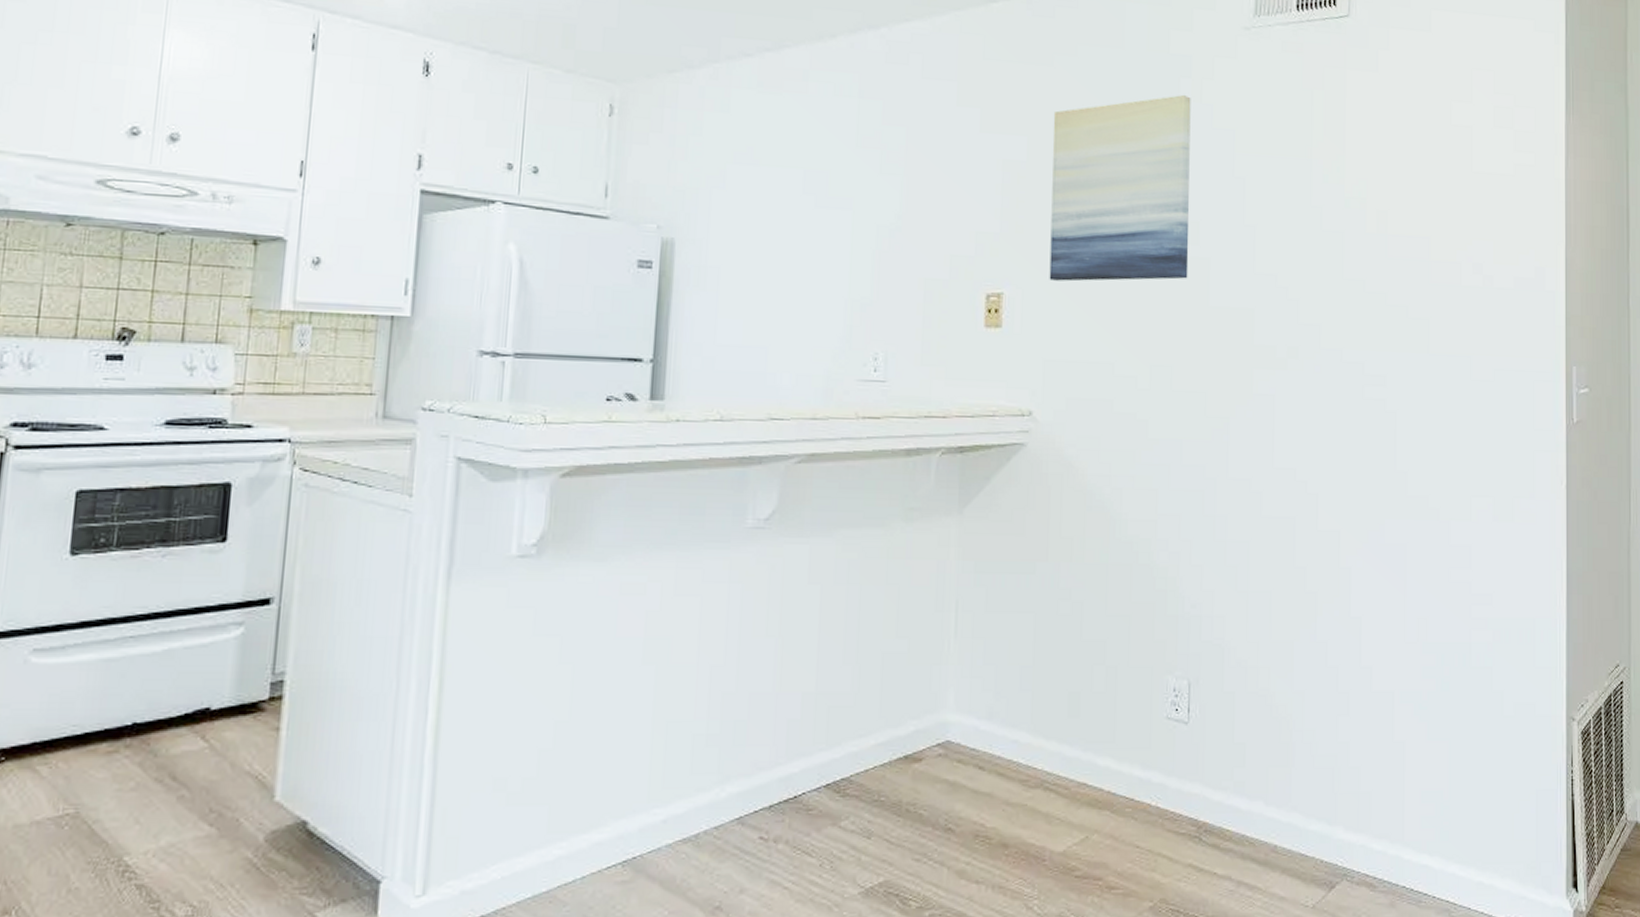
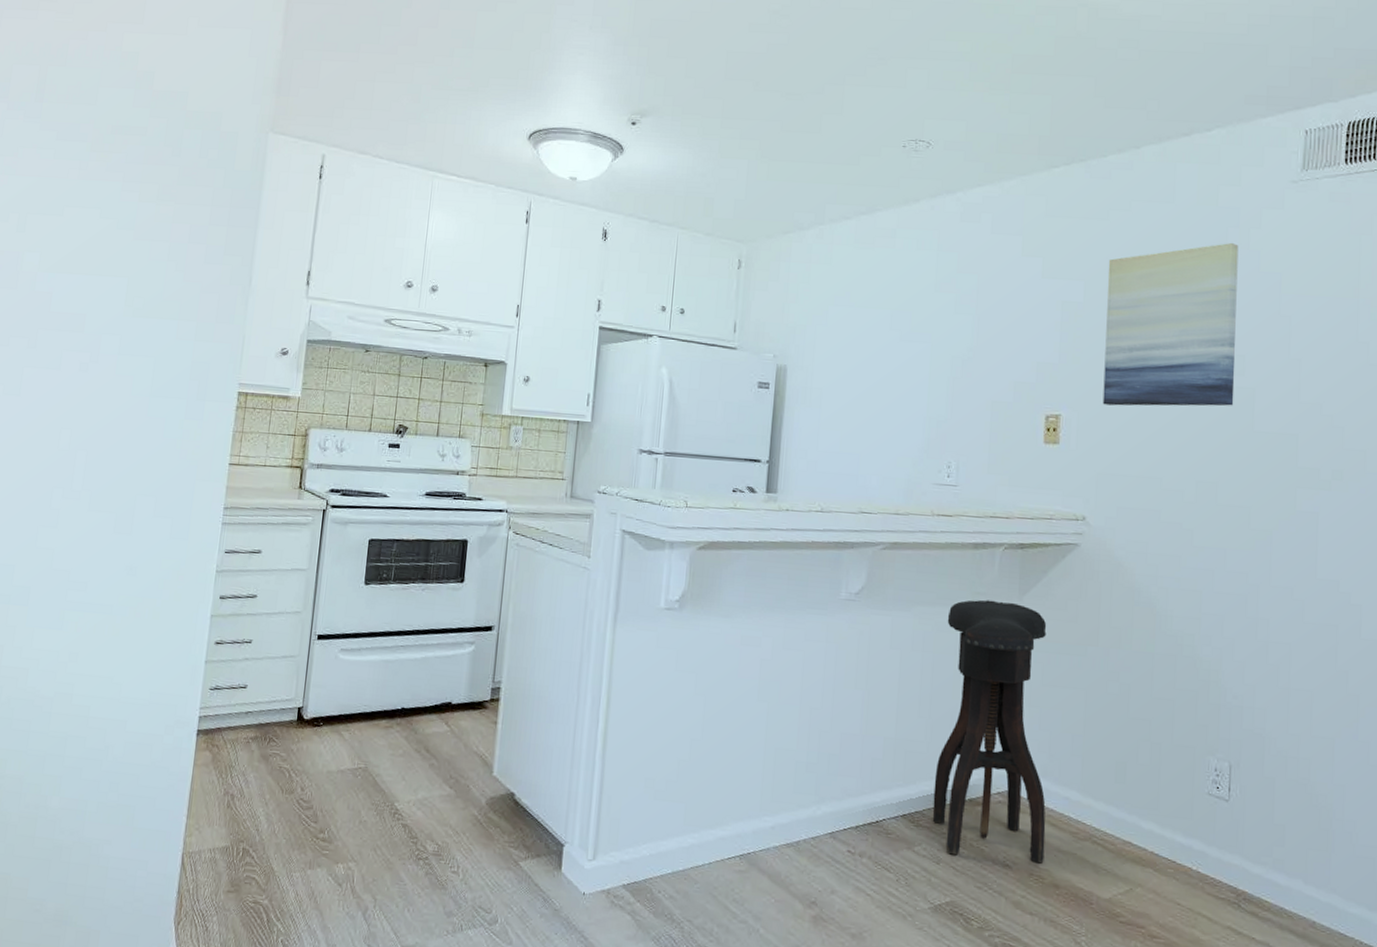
stool: none [861,516,993,825] -> present [932,600,1047,864]

